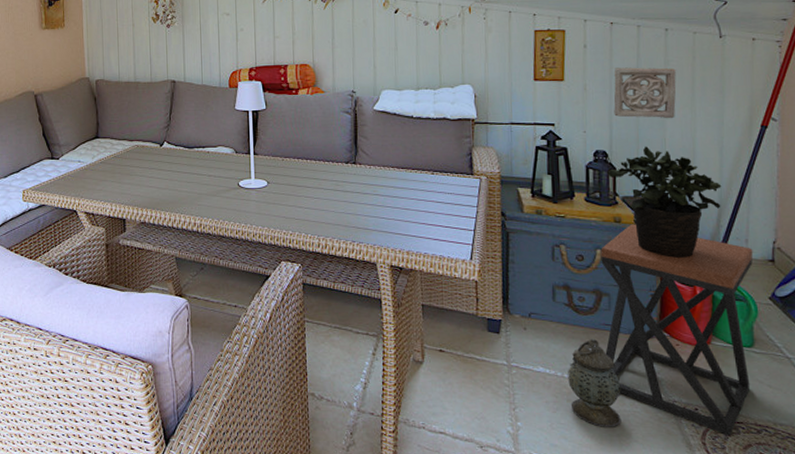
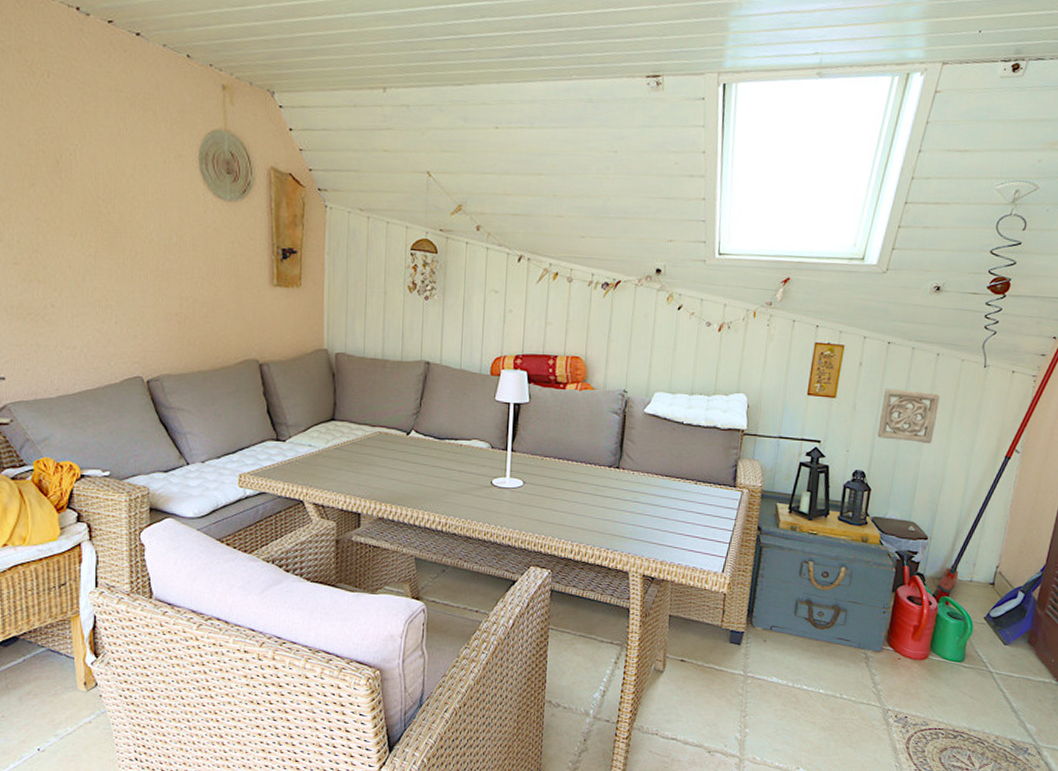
lantern: present [568,338,621,427] -> none [796,651,844,733]
stool: present [600,224,753,436] -> none [834,544,978,741]
potted plant: present [607,146,722,258] -> none [862,469,962,578]

